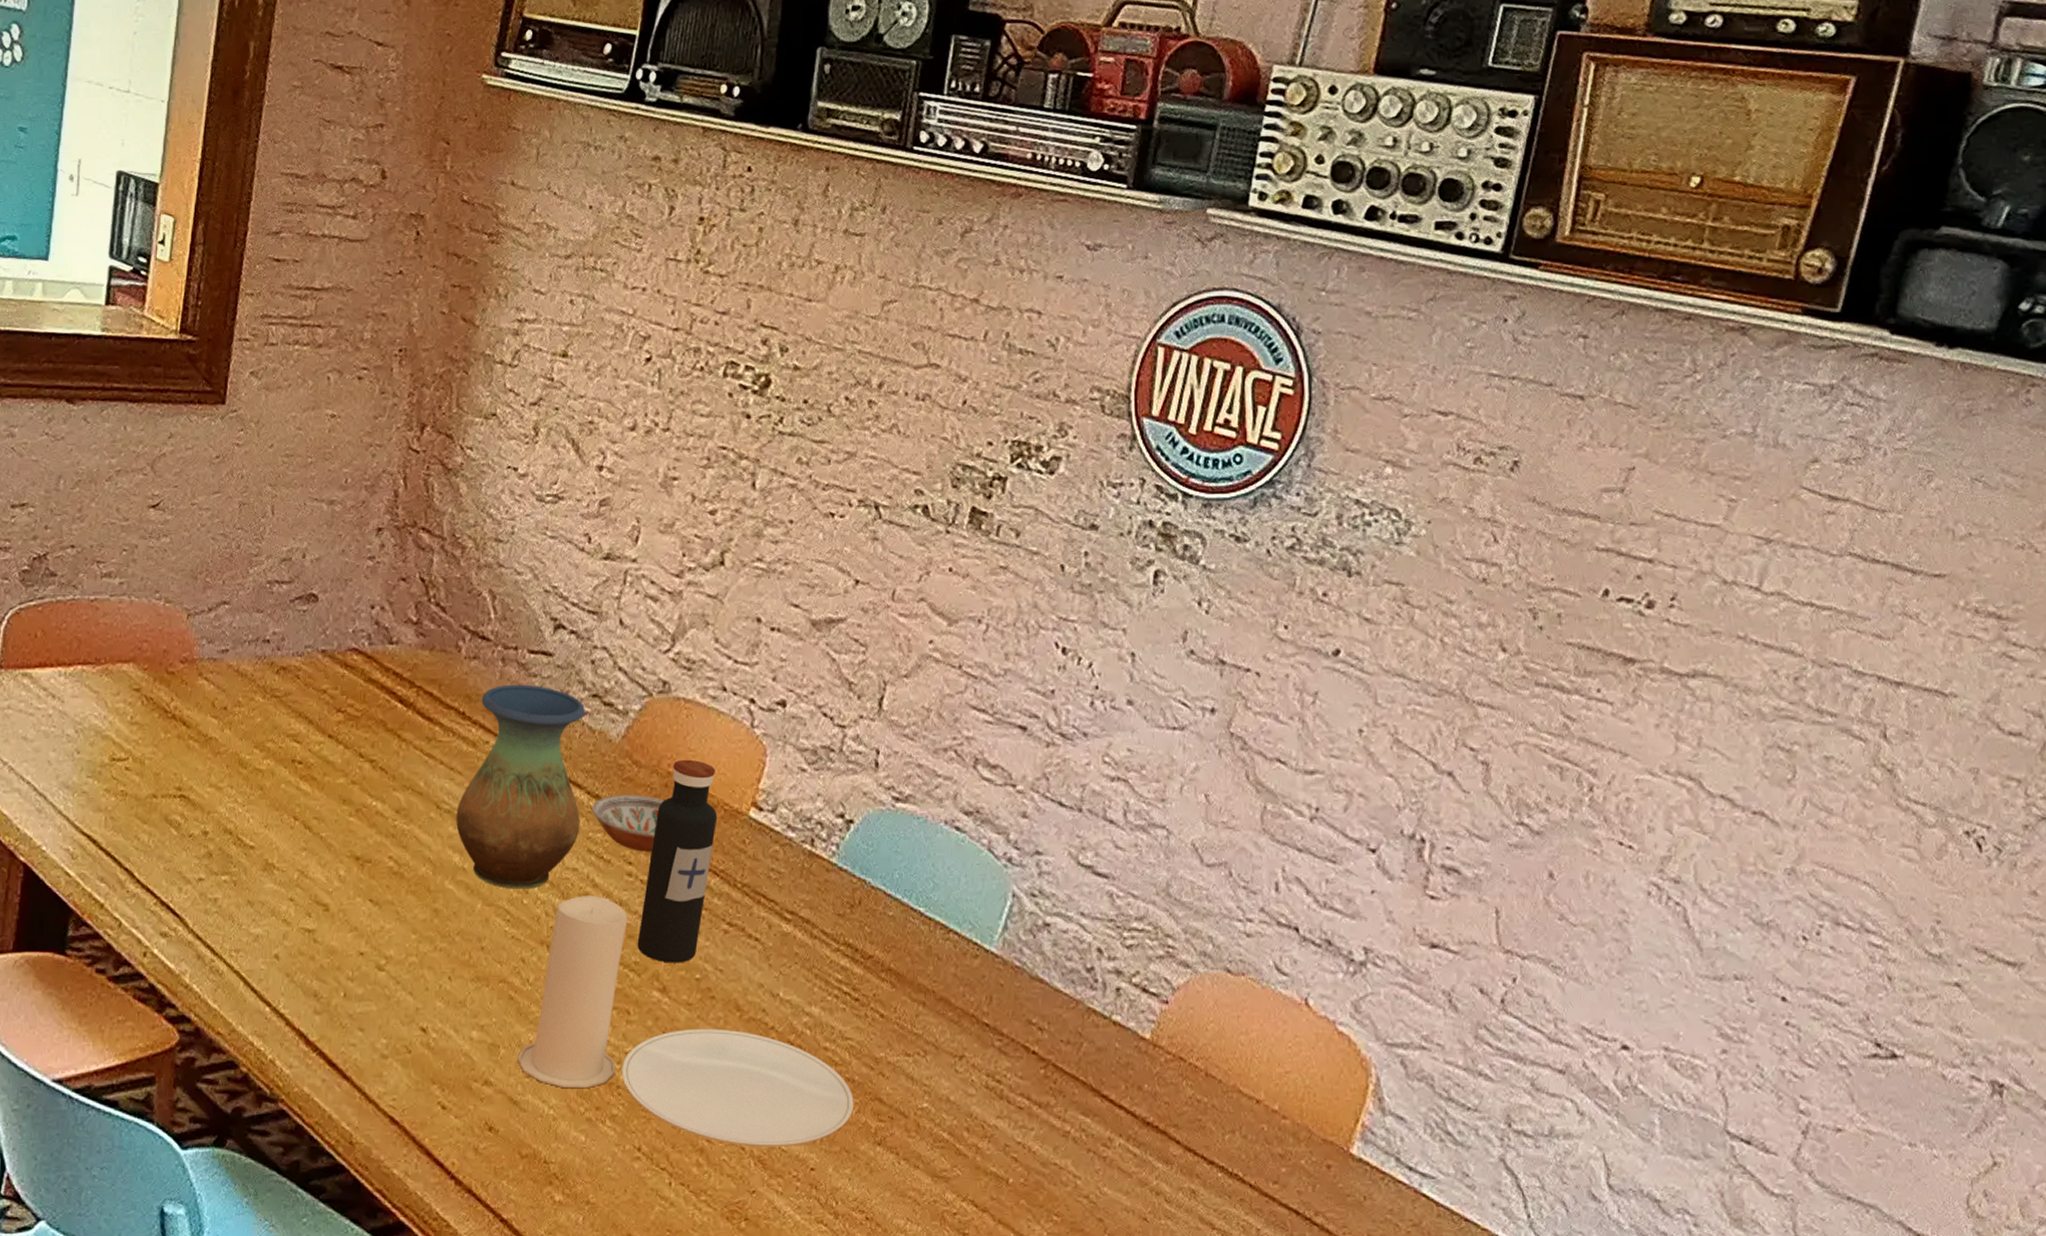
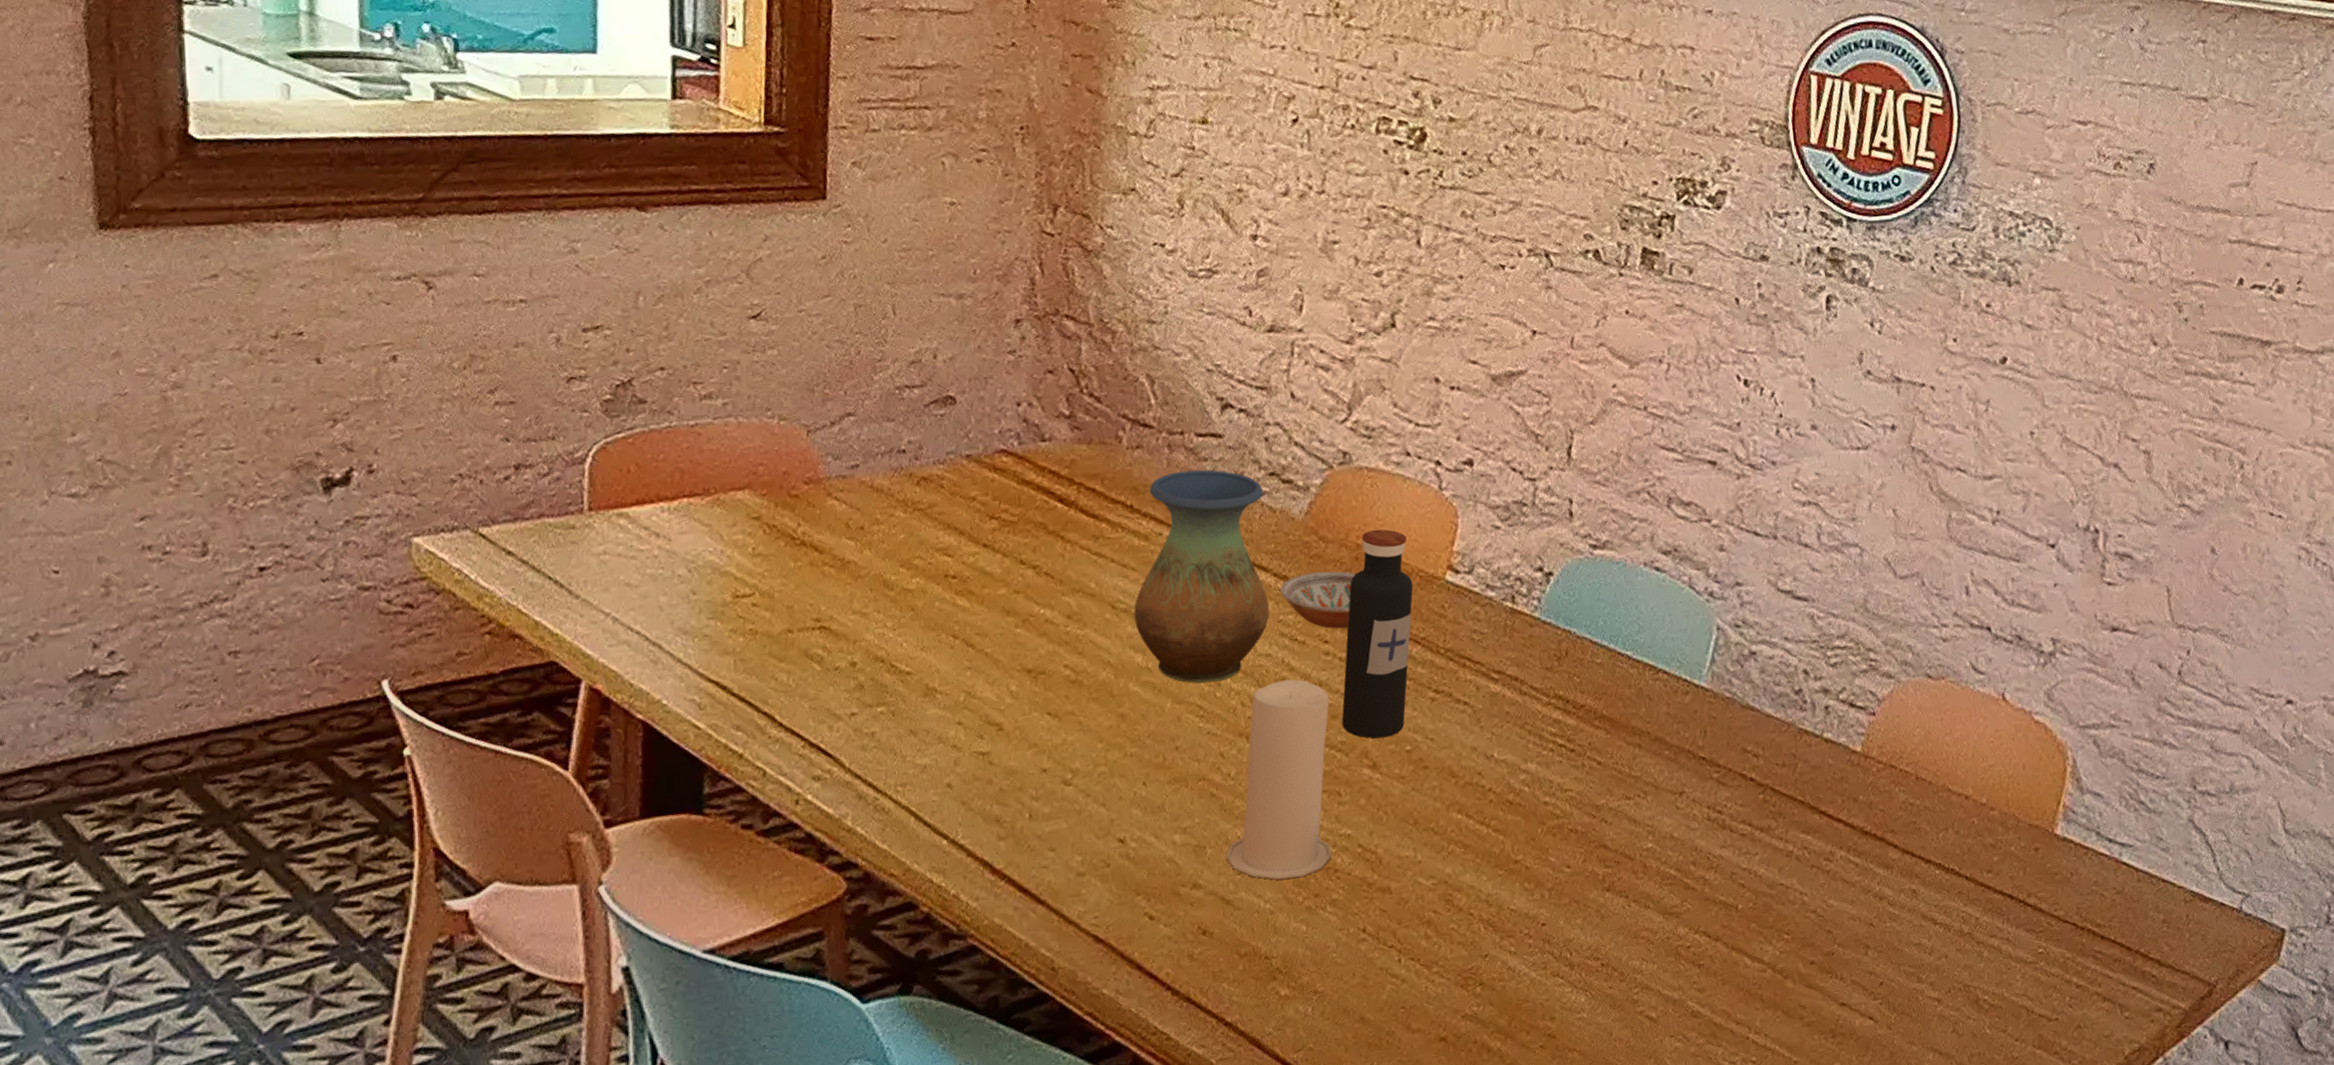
plate: present [622,1028,854,1148] -> none [1338,797,1580,912]

